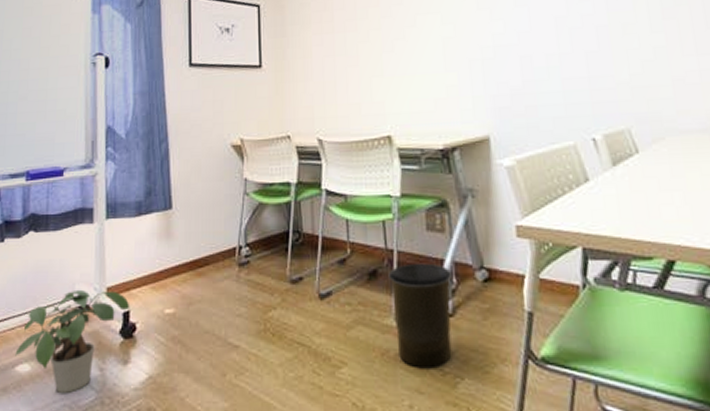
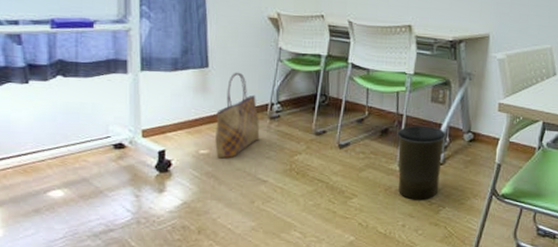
potted plant: present [15,289,130,393] -> none [47,130,166,214]
tote bag: none [181,211,229,319] -> present [215,72,260,159]

